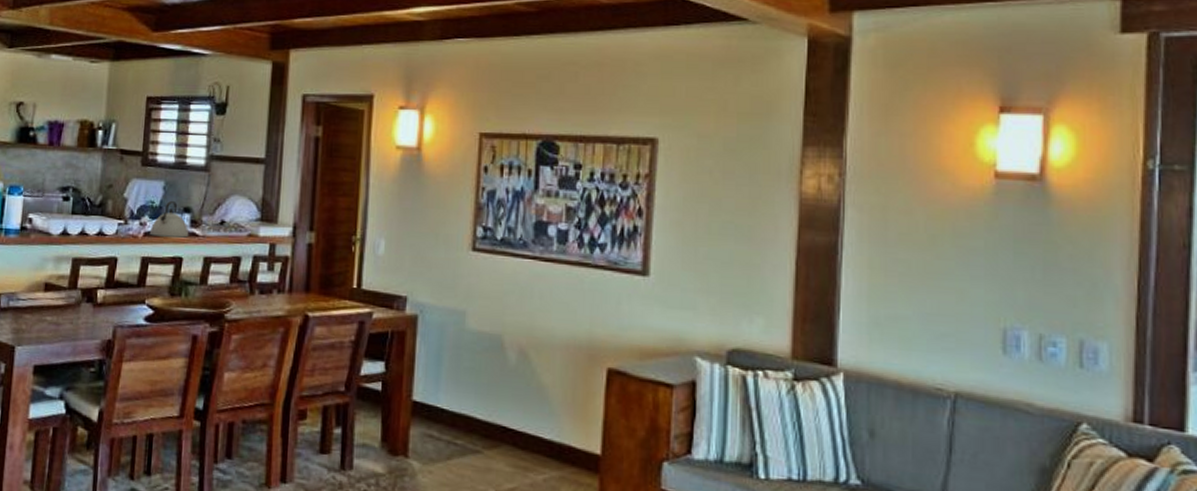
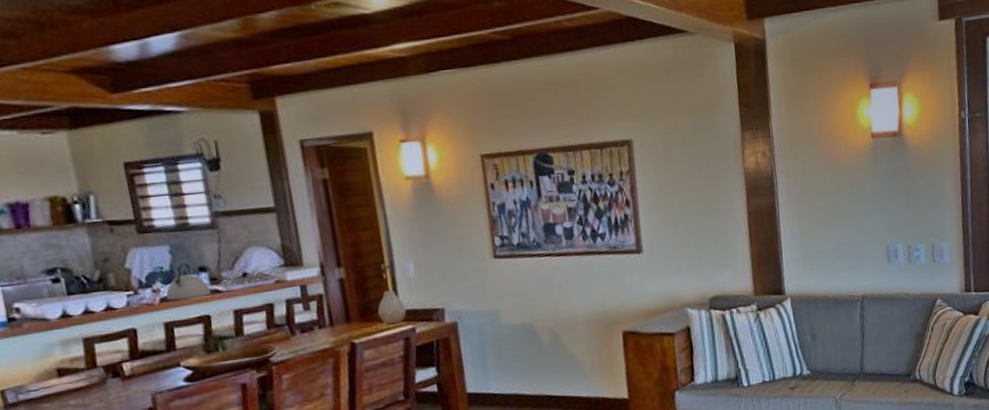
vase: none [338,265,368,304] -> present [378,290,407,325]

